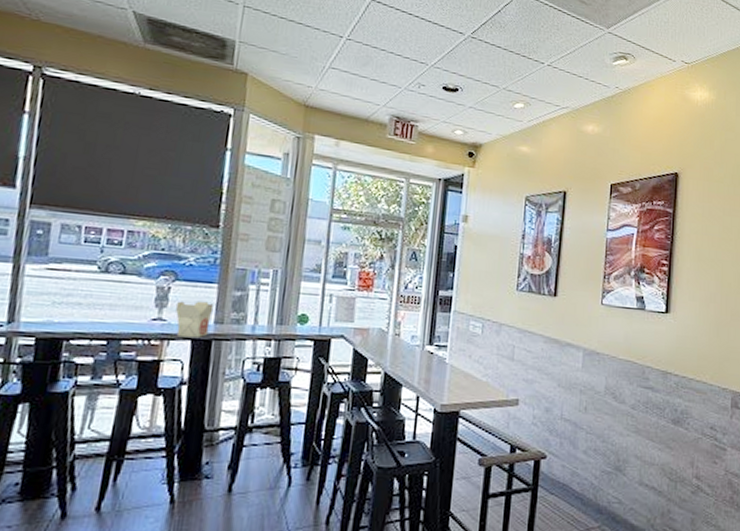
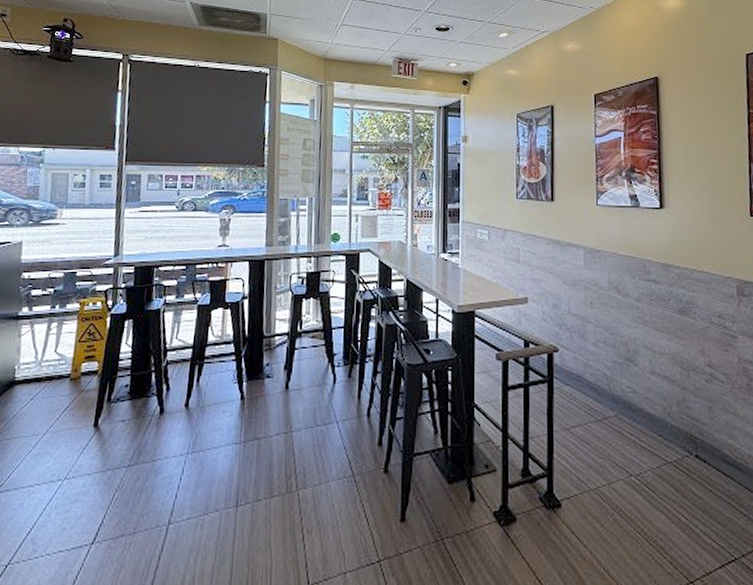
takeout container: present [175,301,214,339] -> none [236,228,265,260]

